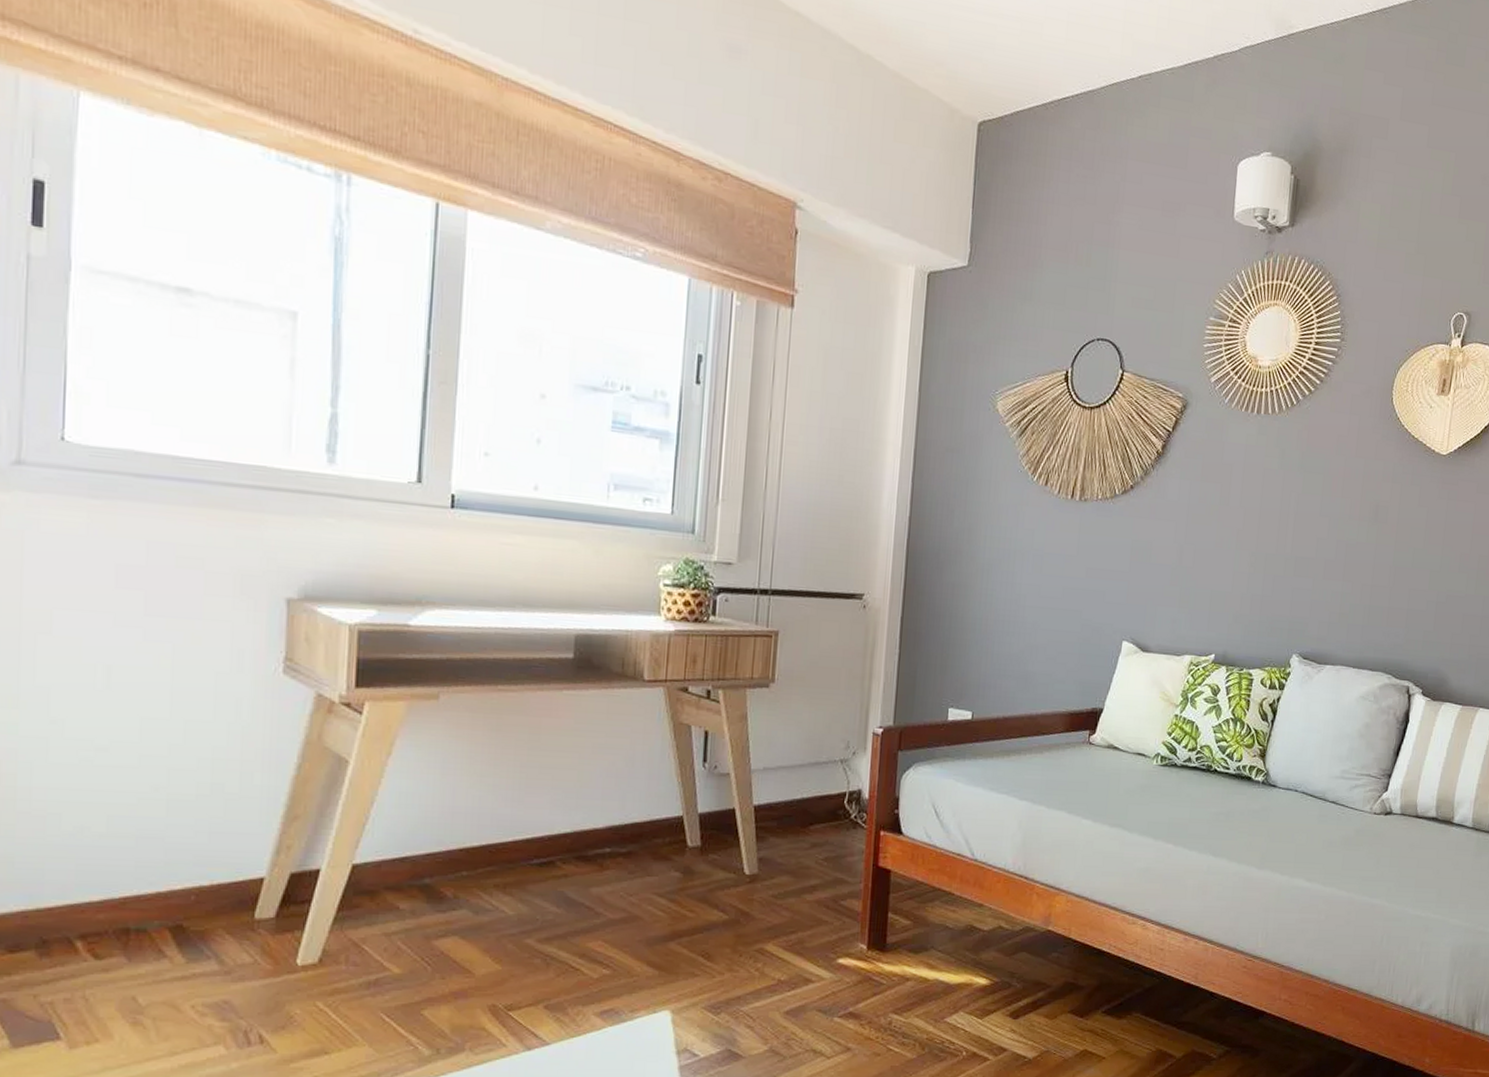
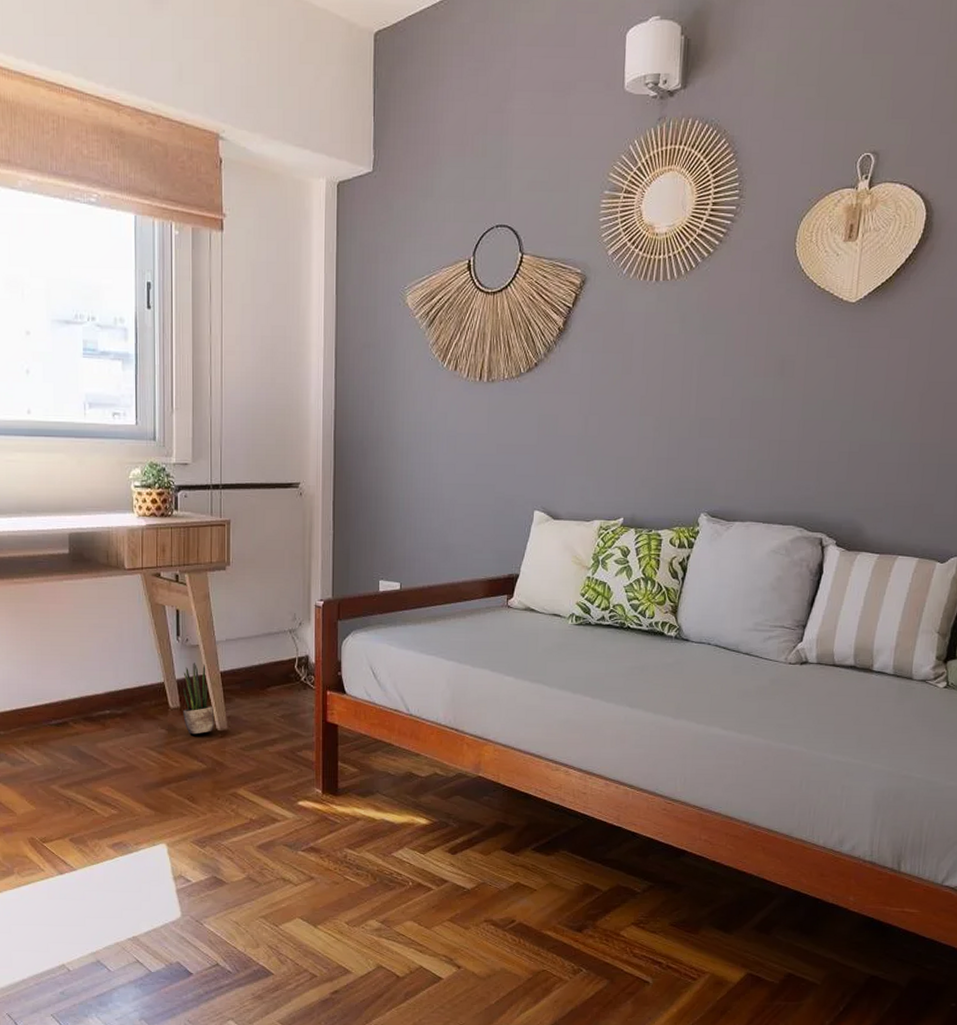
potted plant: none [704,794,743,879] -> present [183,662,215,734]

